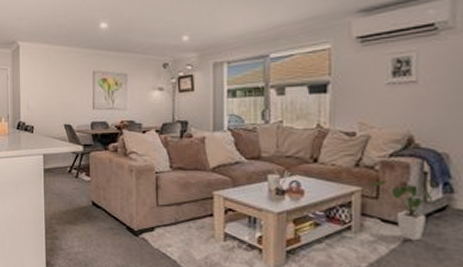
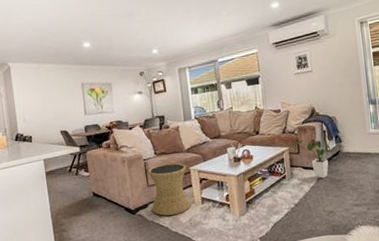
side table: none [159,181,210,248] -> present [148,162,191,216]

